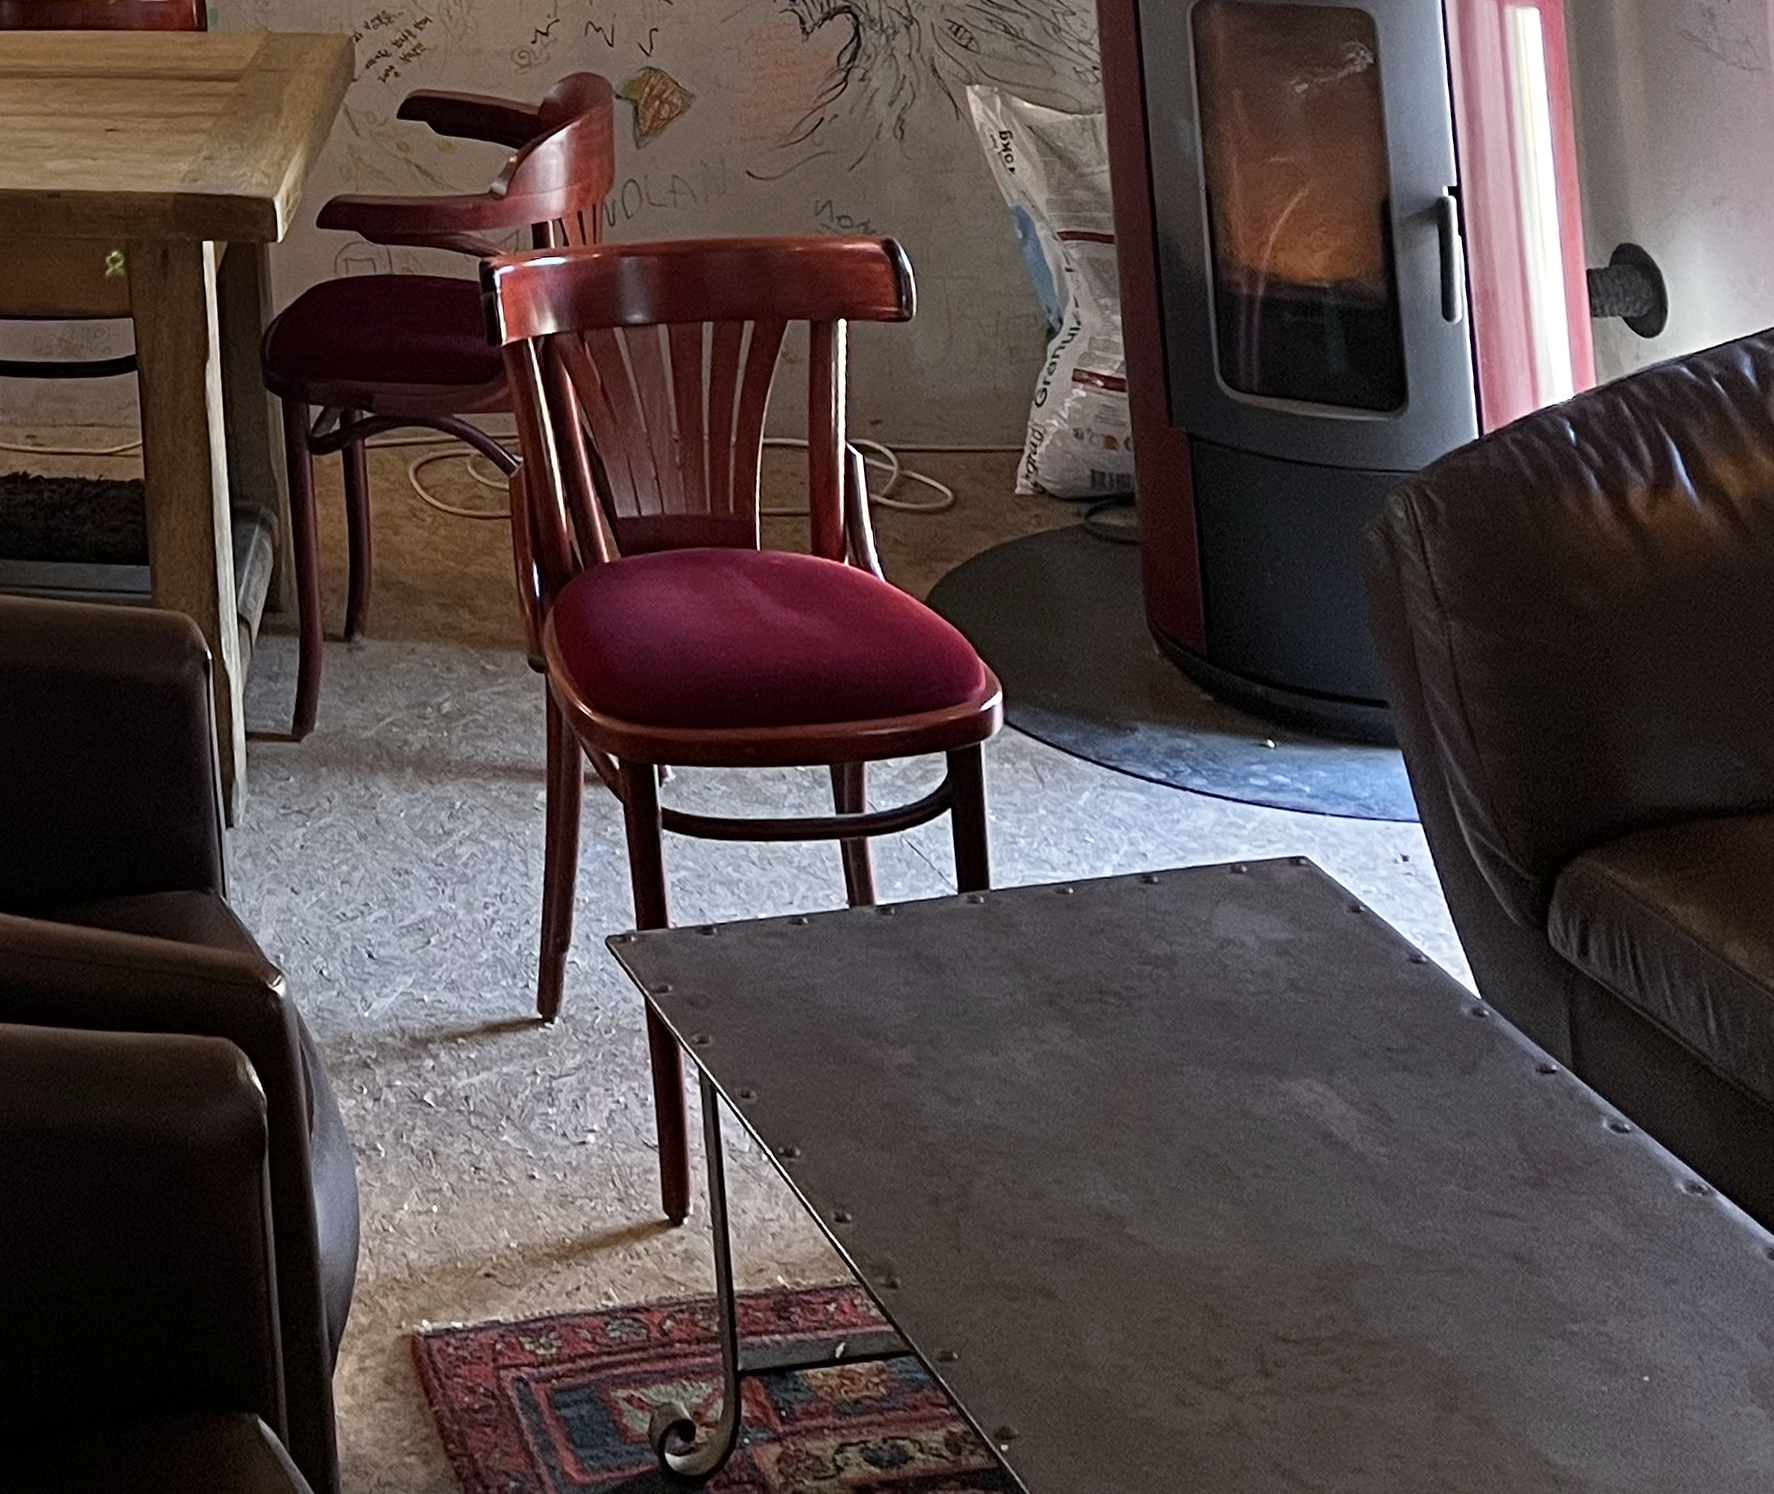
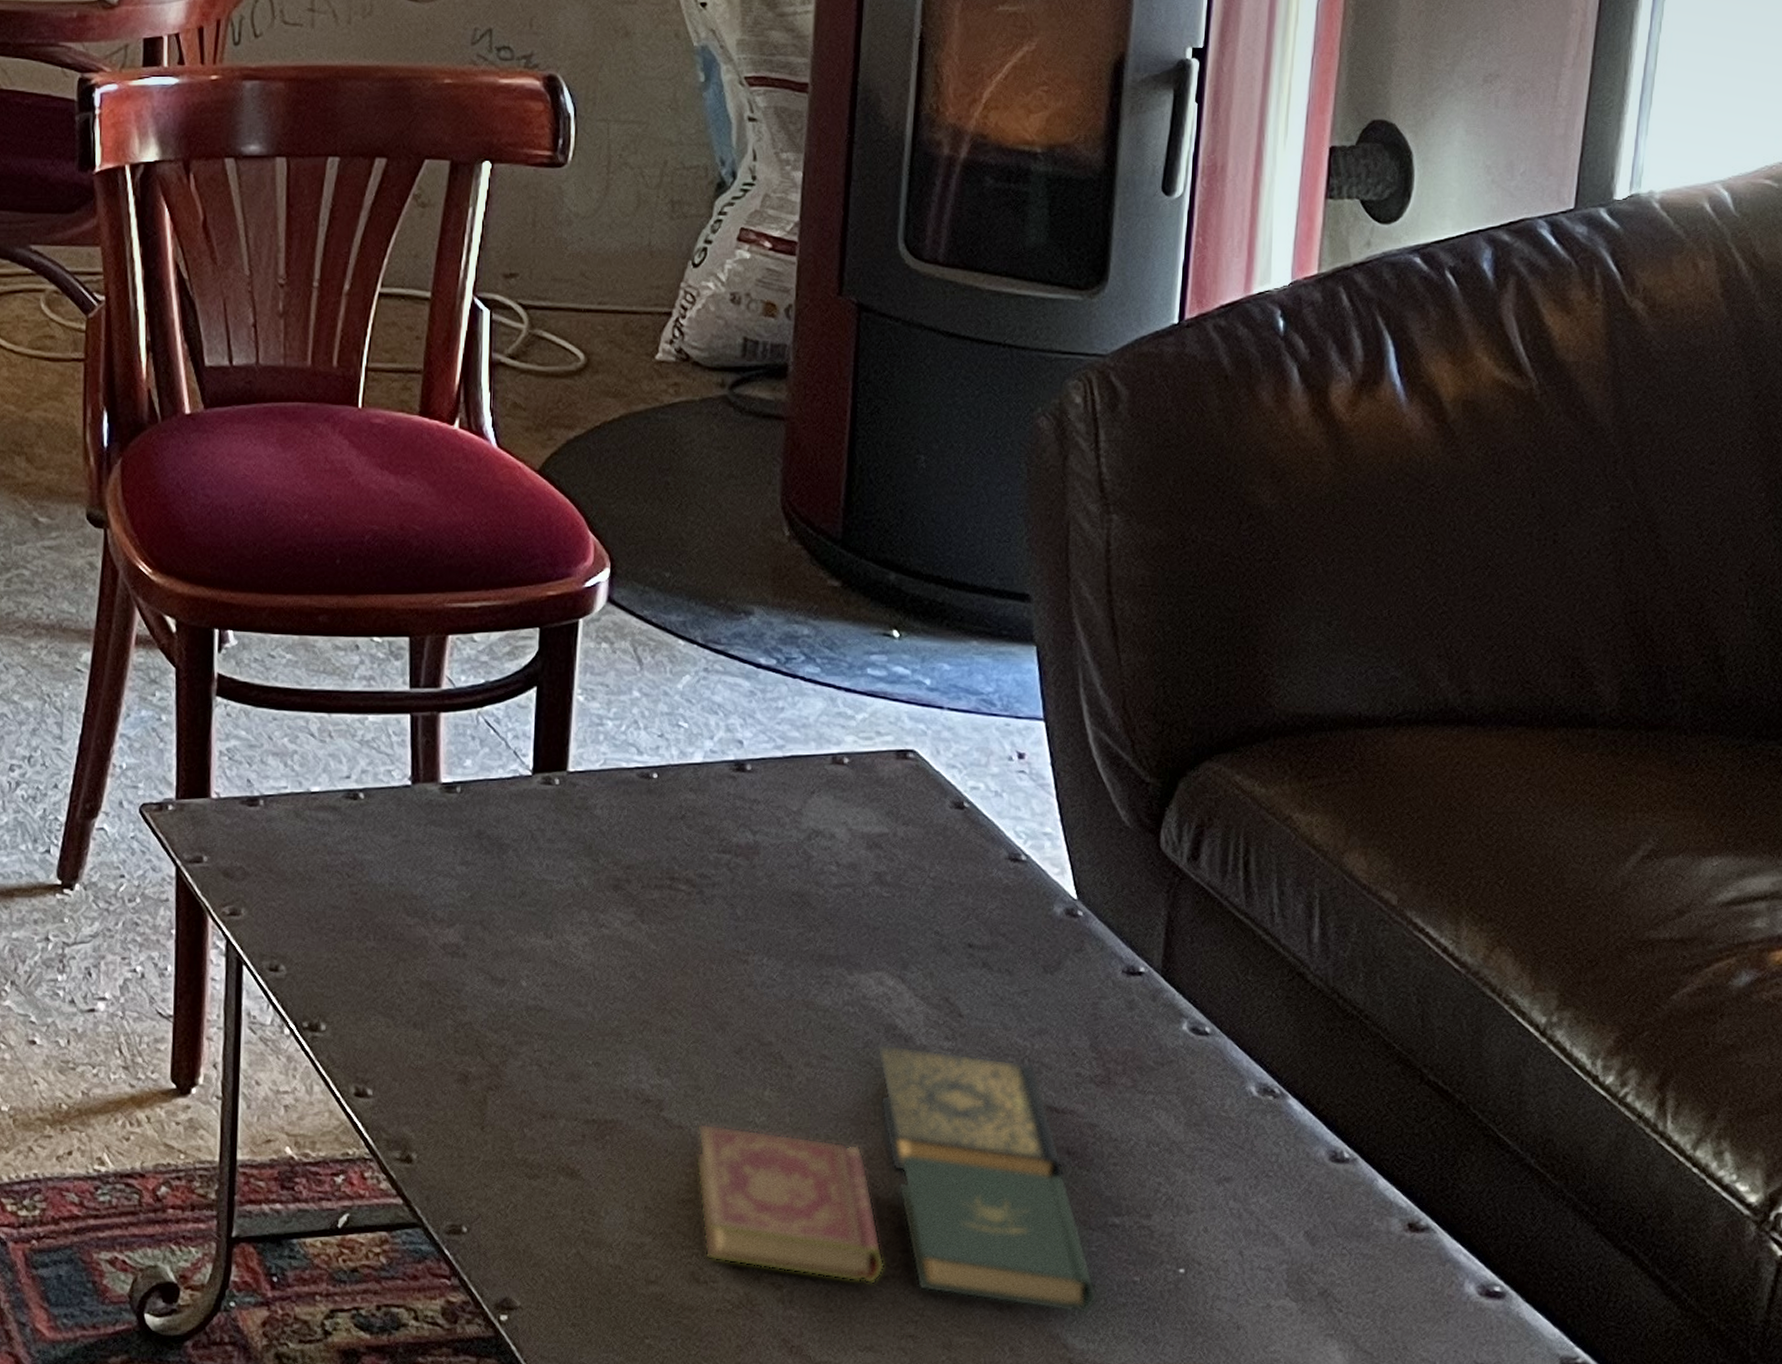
book: none [1161,1151,1570,1428] -> present [695,1044,1098,1314]

